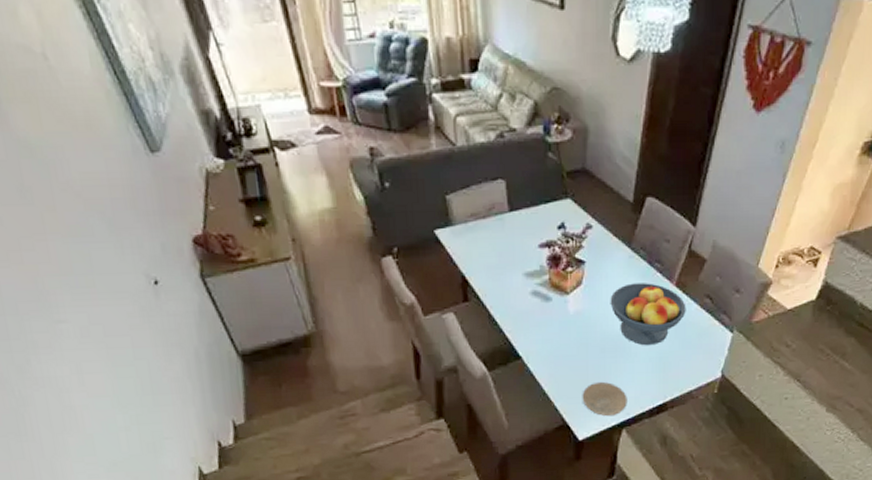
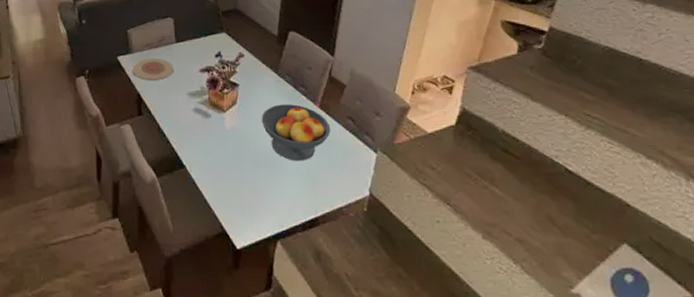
plate: none [453,231,507,258] -> present [131,58,174,80]
plate: present [582,382,627,417] -> none [239,194,281,228]

